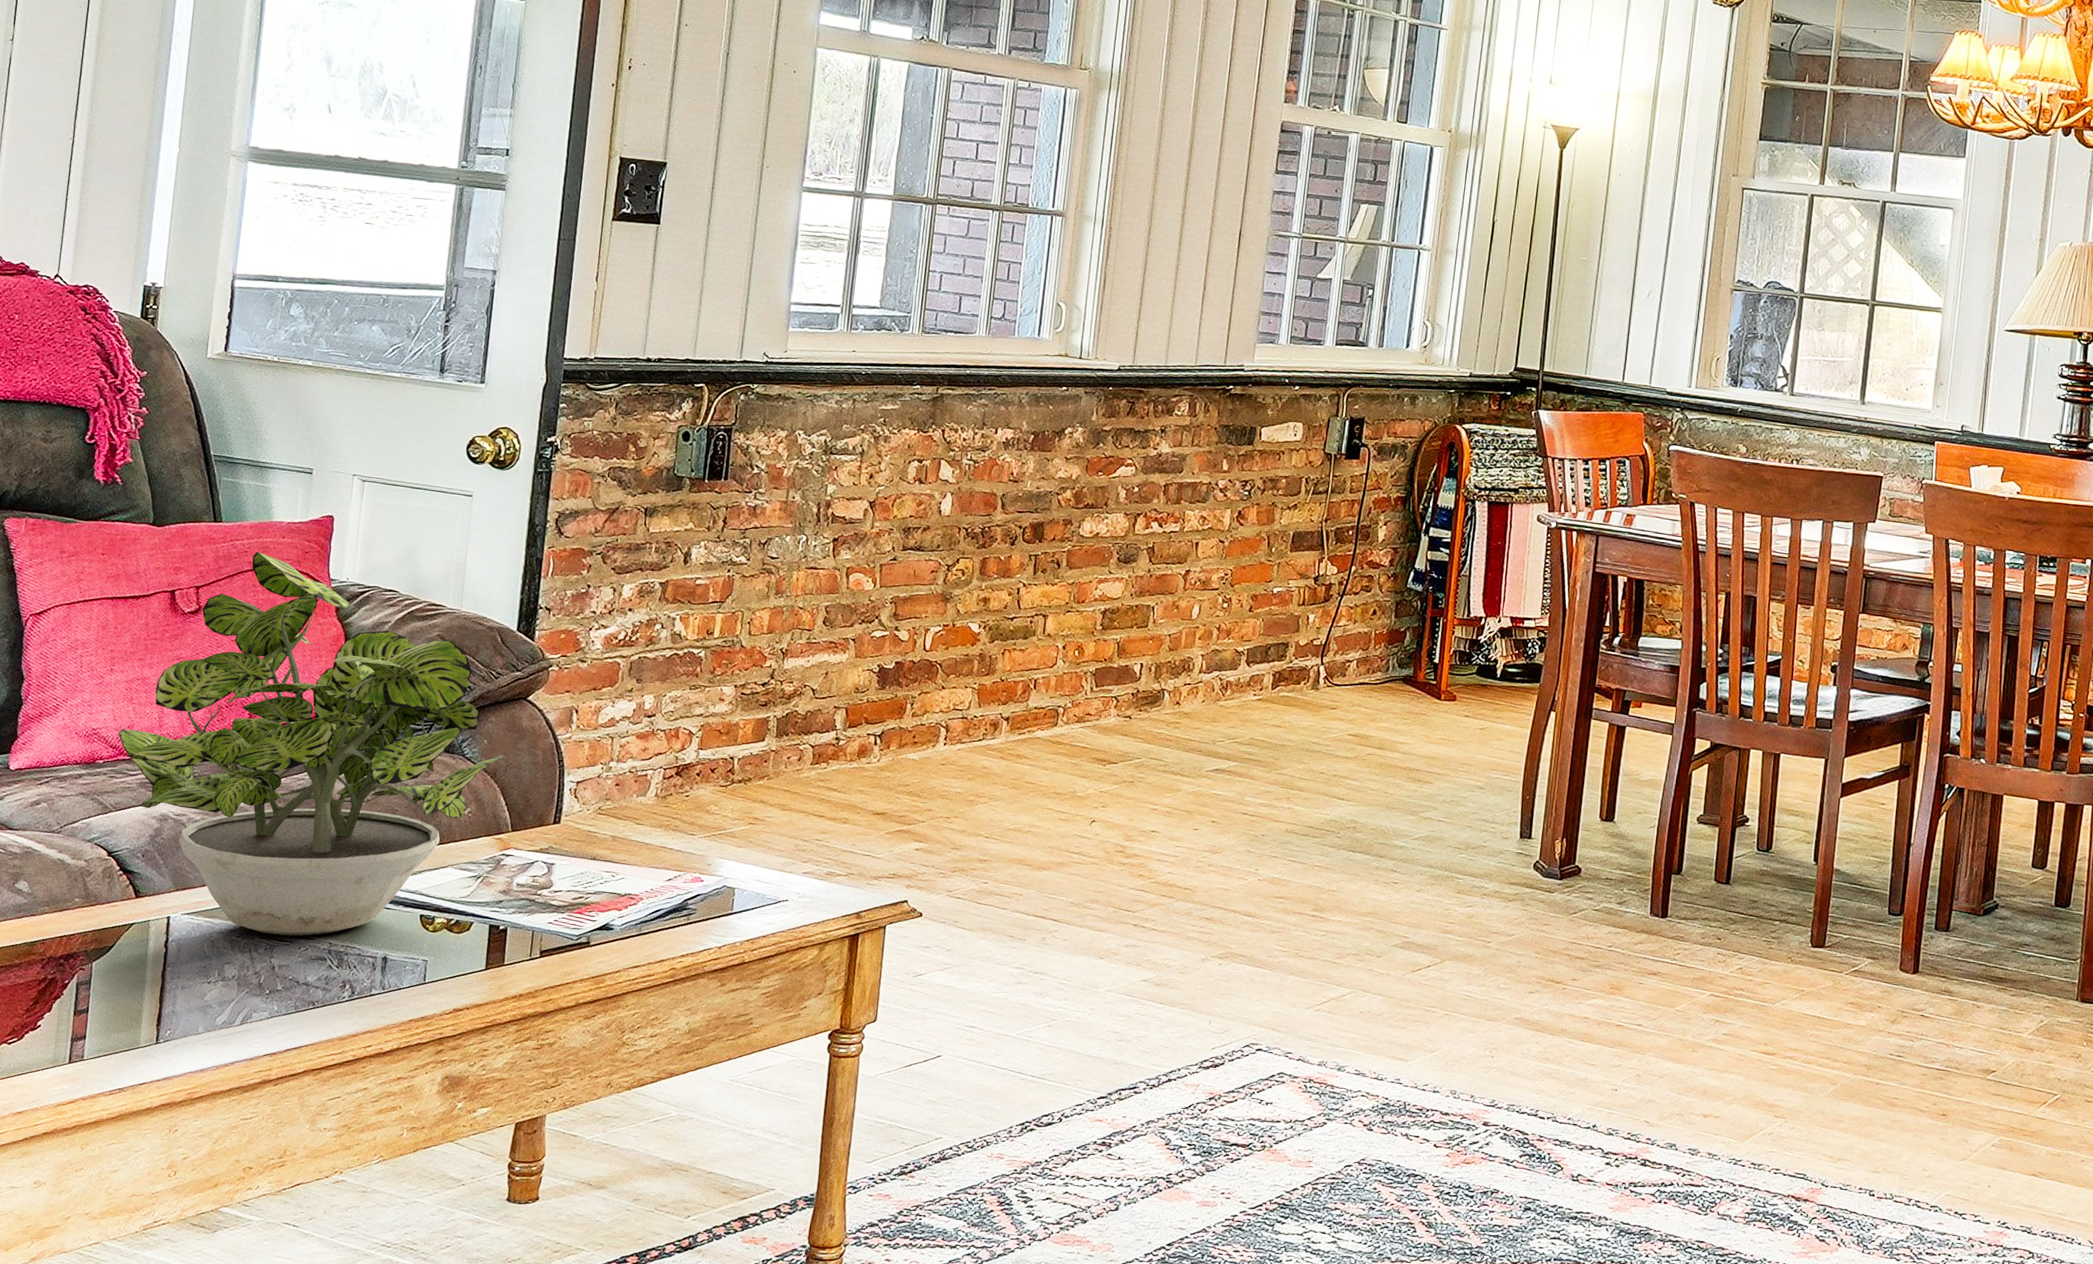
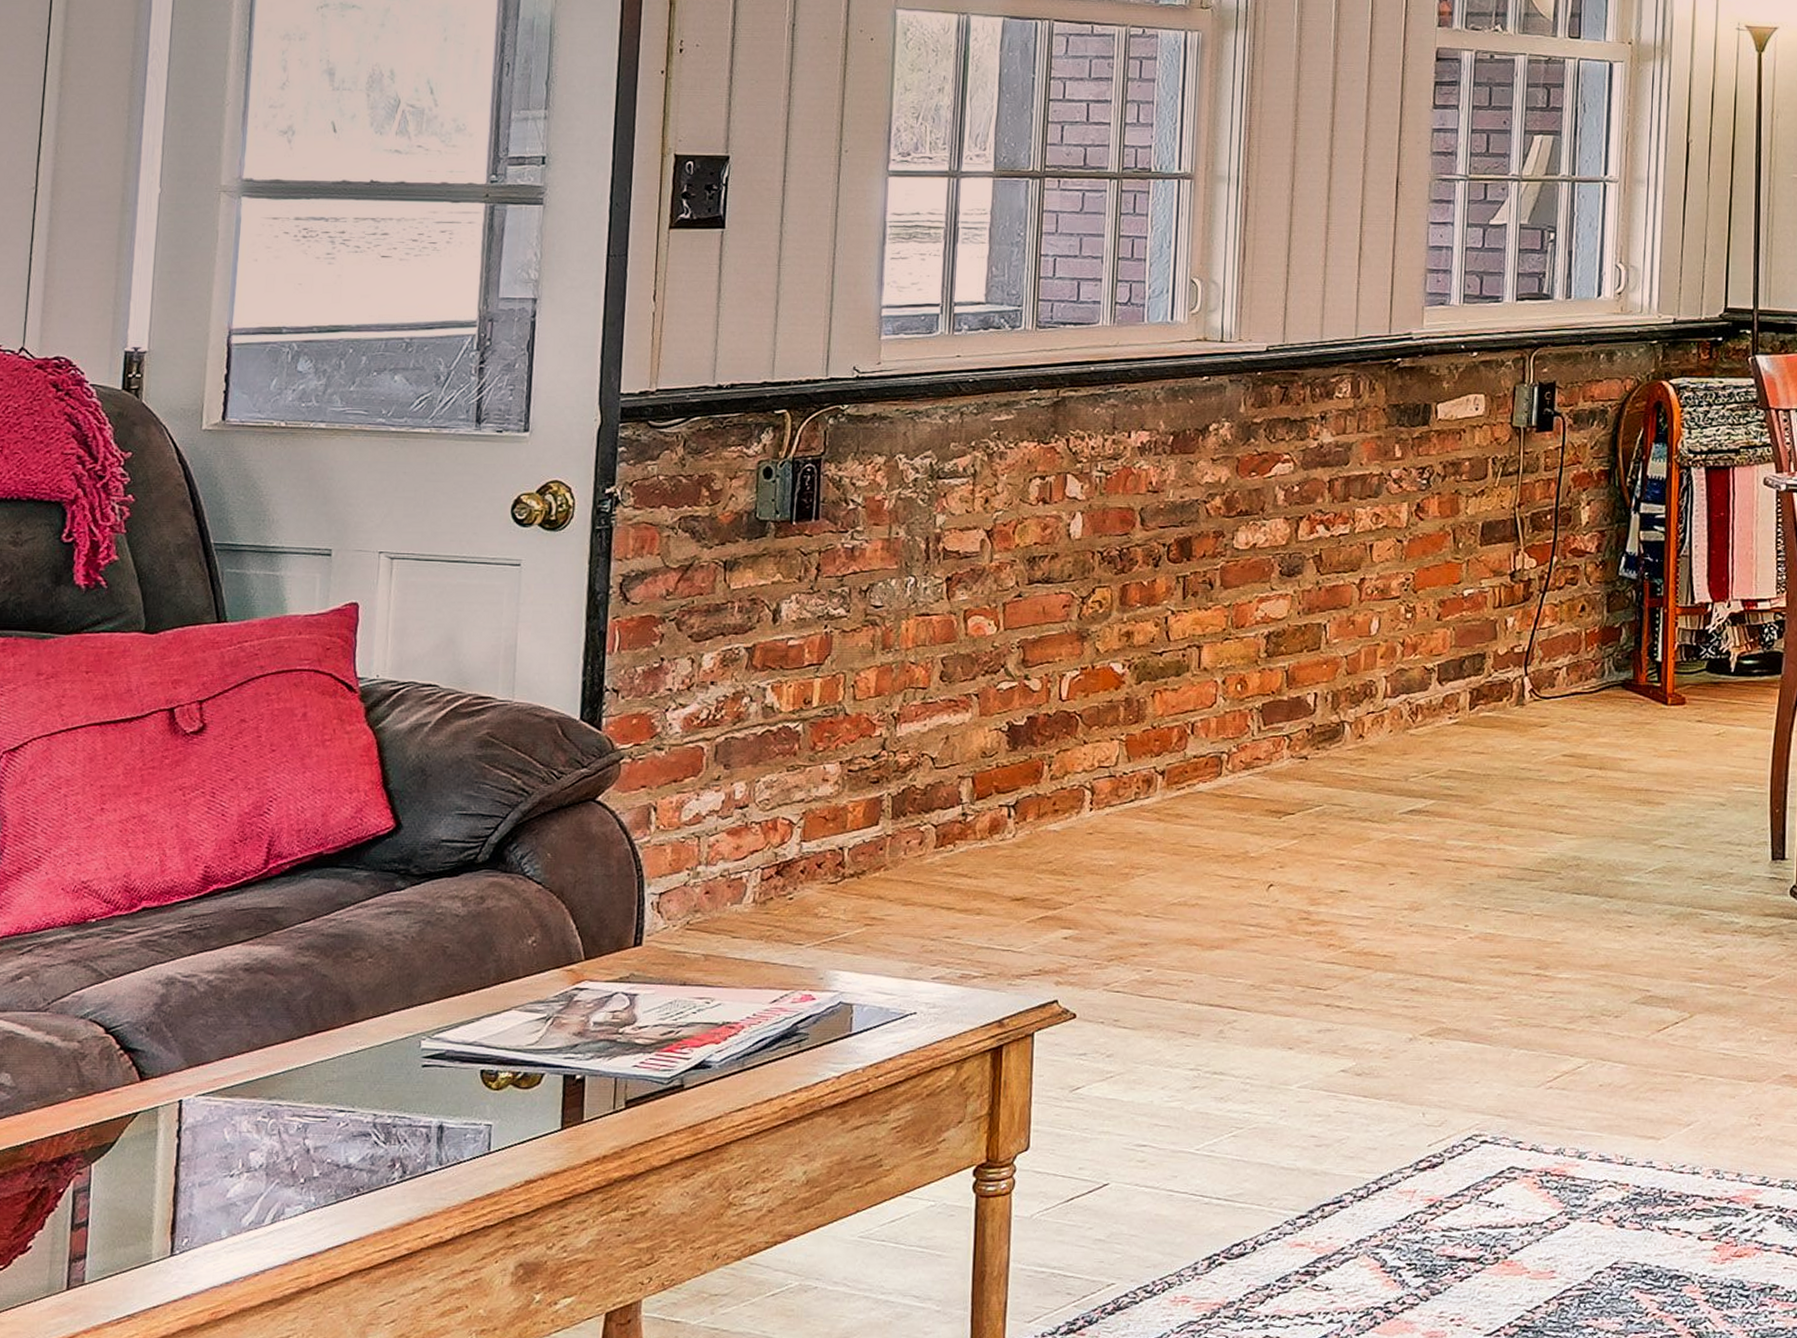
potted plant: present [117,552,504,936] -> none [112,653,572,1111]

